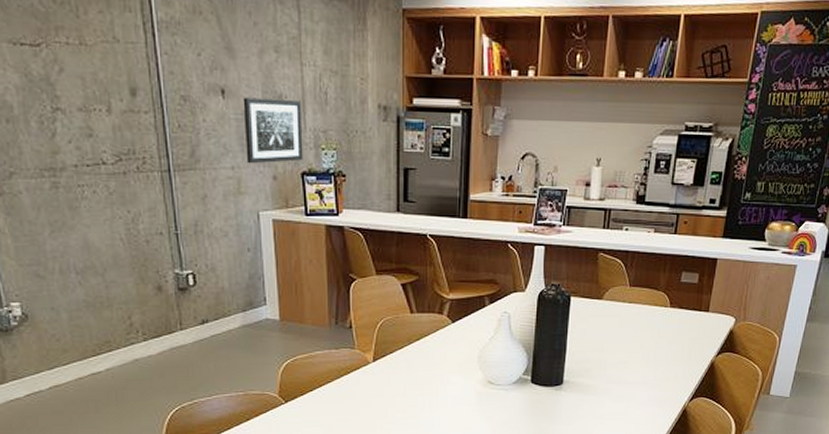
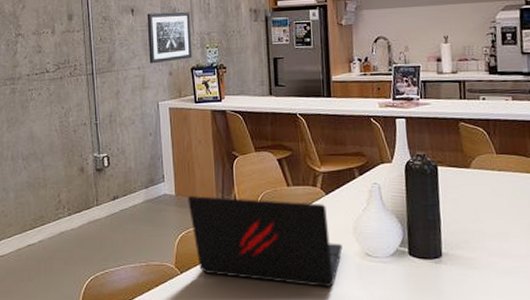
laptop: none [295,321,465,414] -> present [188,196,343,287]

